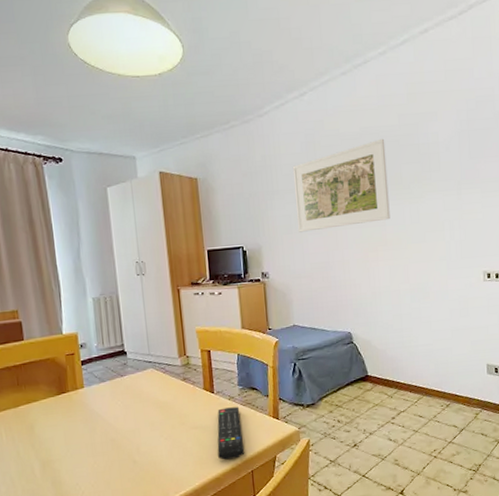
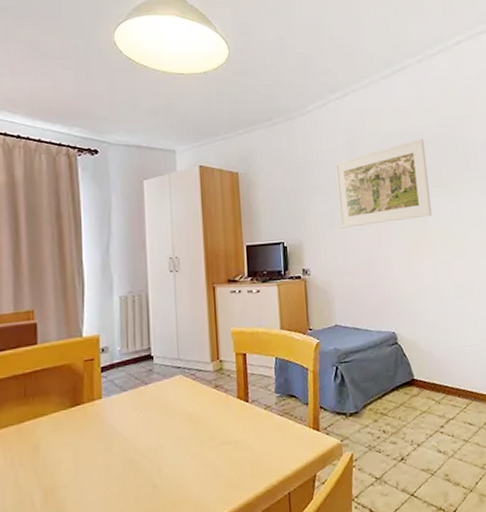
remote control: present [217,407,245,460] -> none [250,417,281,481]

